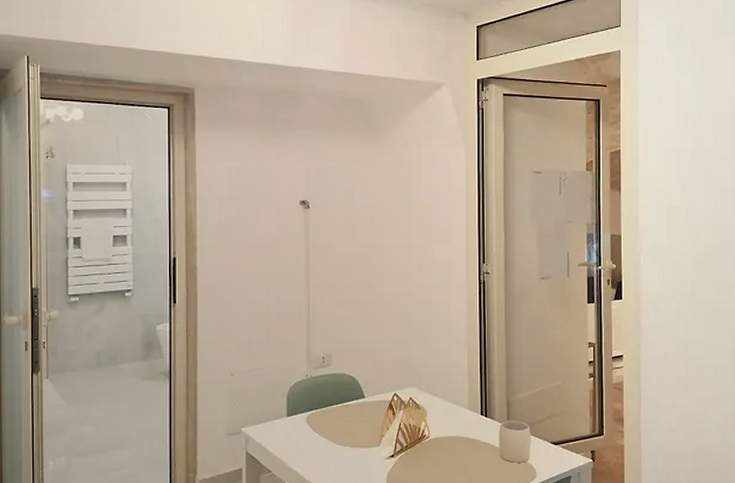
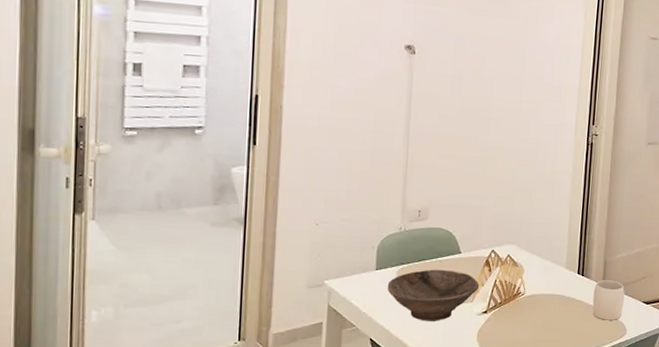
bowl: none [298,414,385,466] -> present [387,269,480,321]

